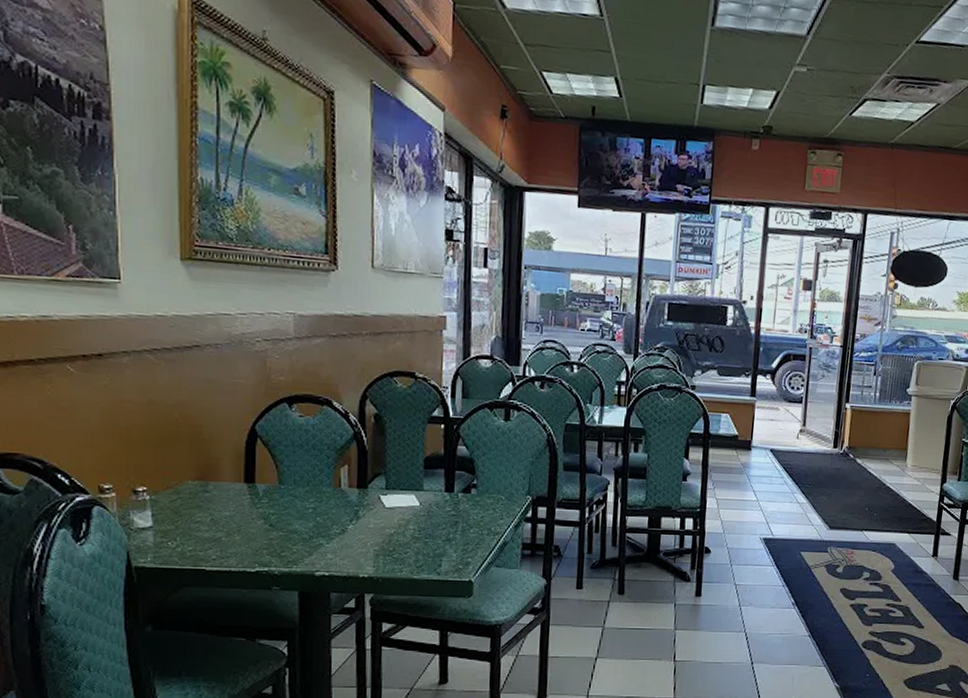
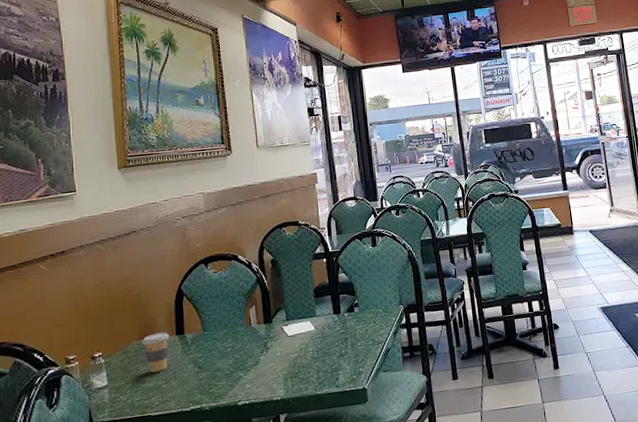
coffee cup: none [199,476,235,522] -> present [142,332,169,373]

